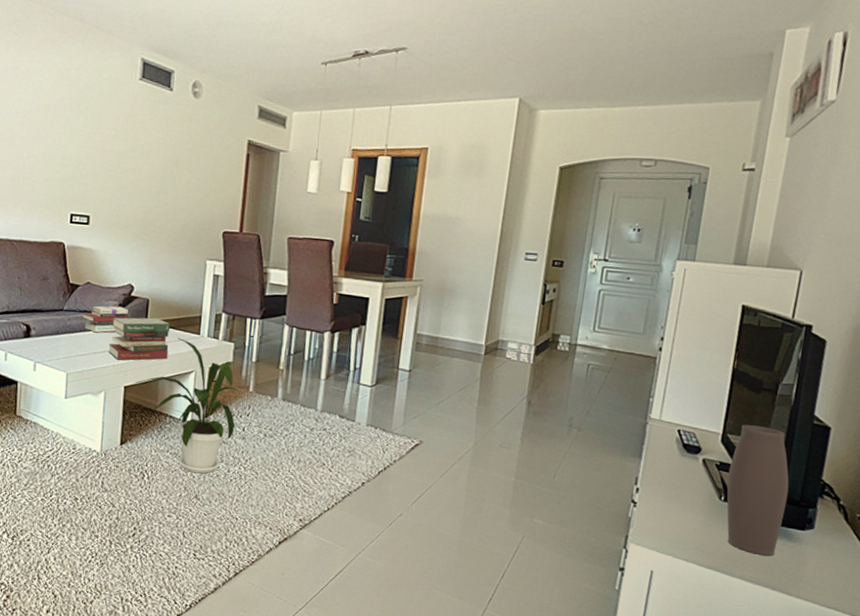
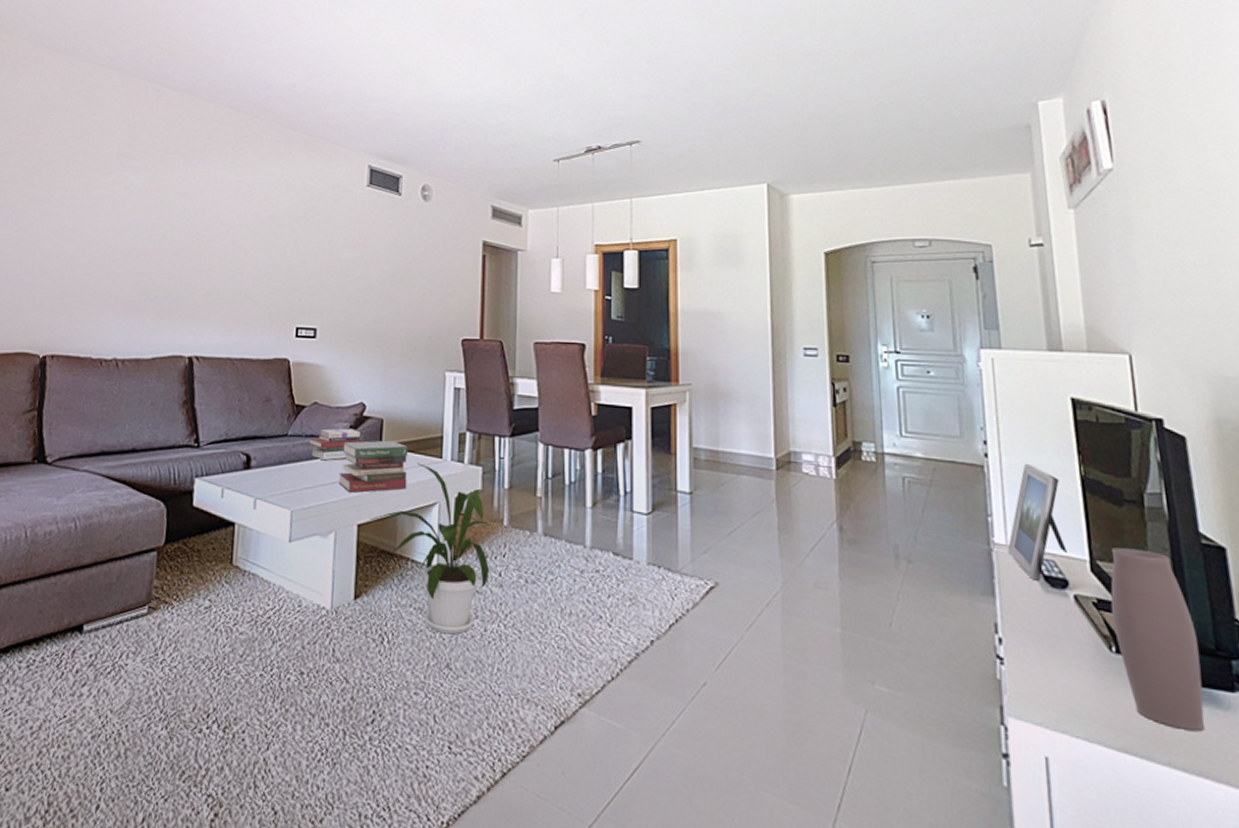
picture frame: none [659,357,715,449] -> present [1007,463,1067,582]

